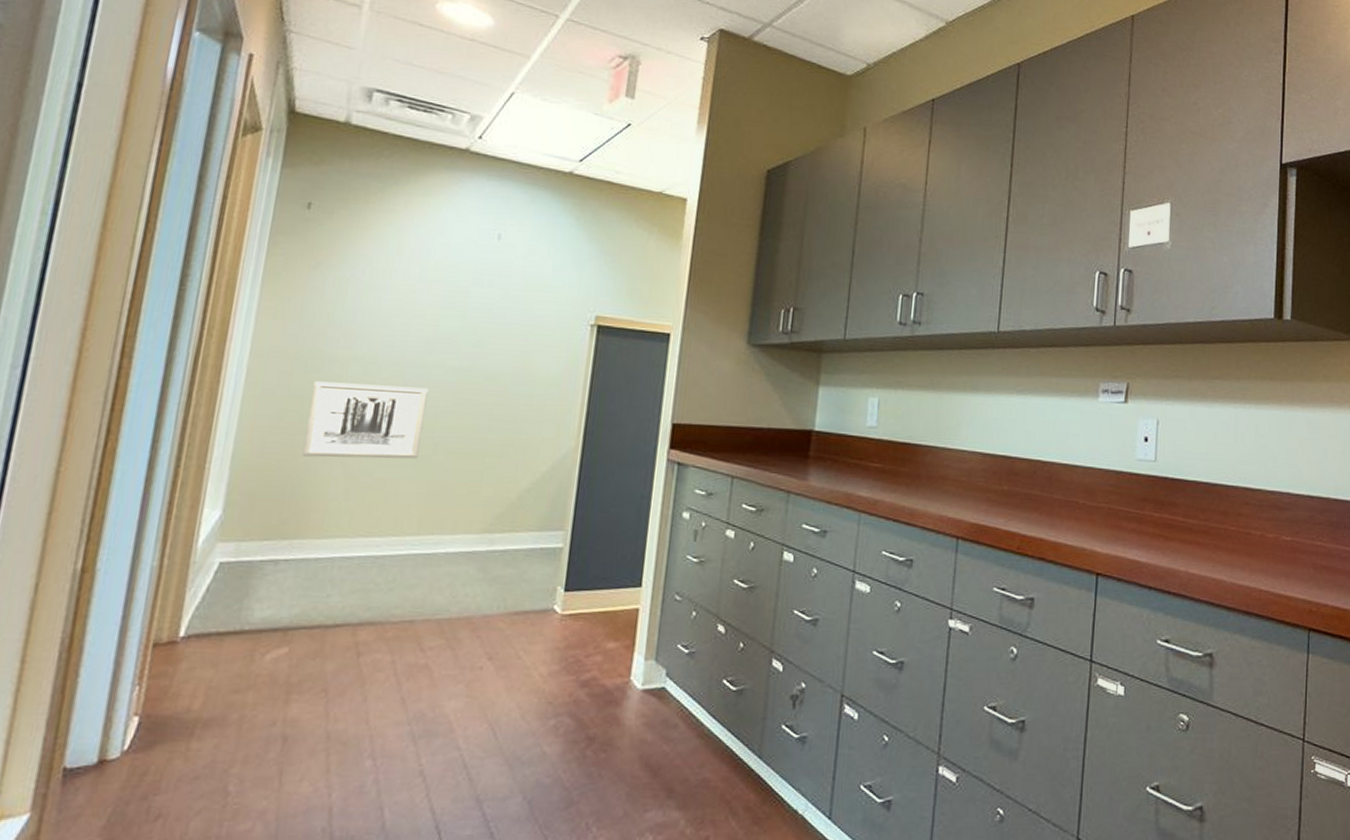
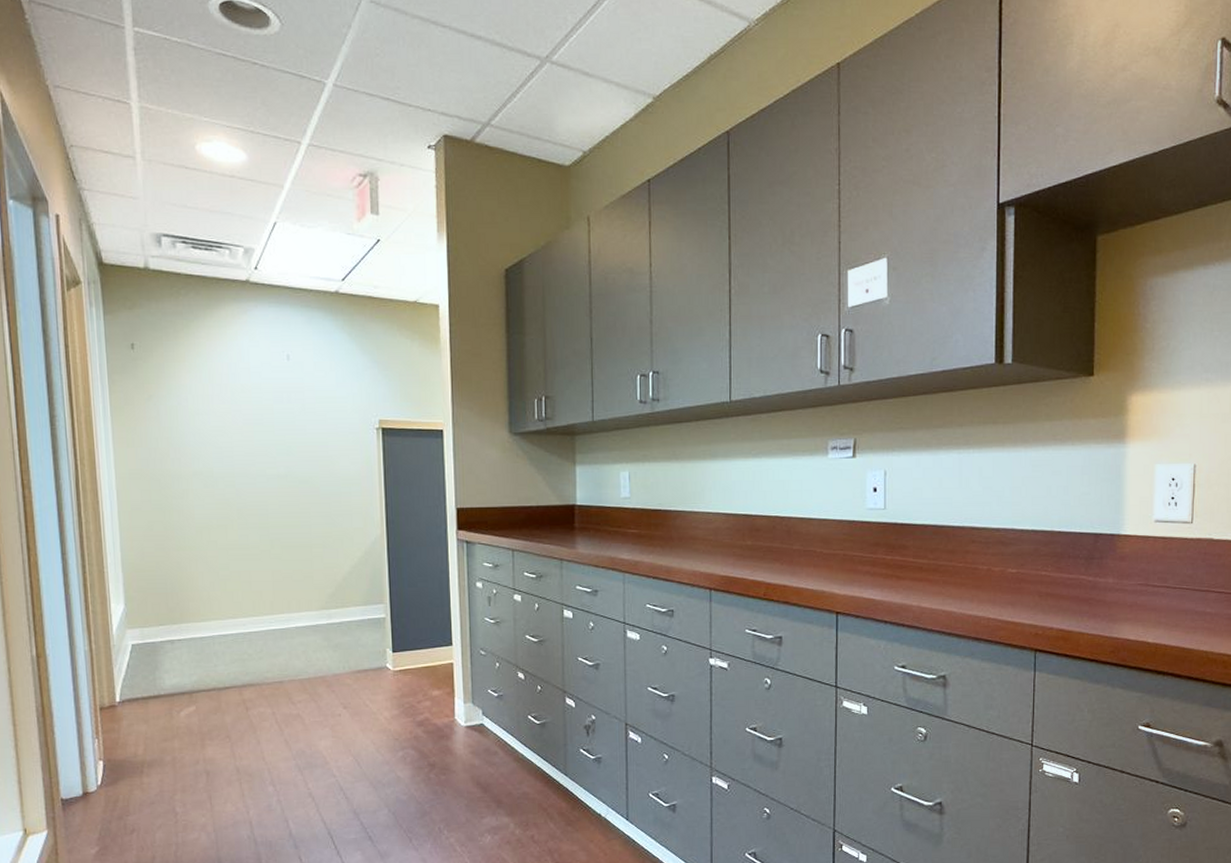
wall art: present [301,381,429,459] -> none [168,494,260,558]

